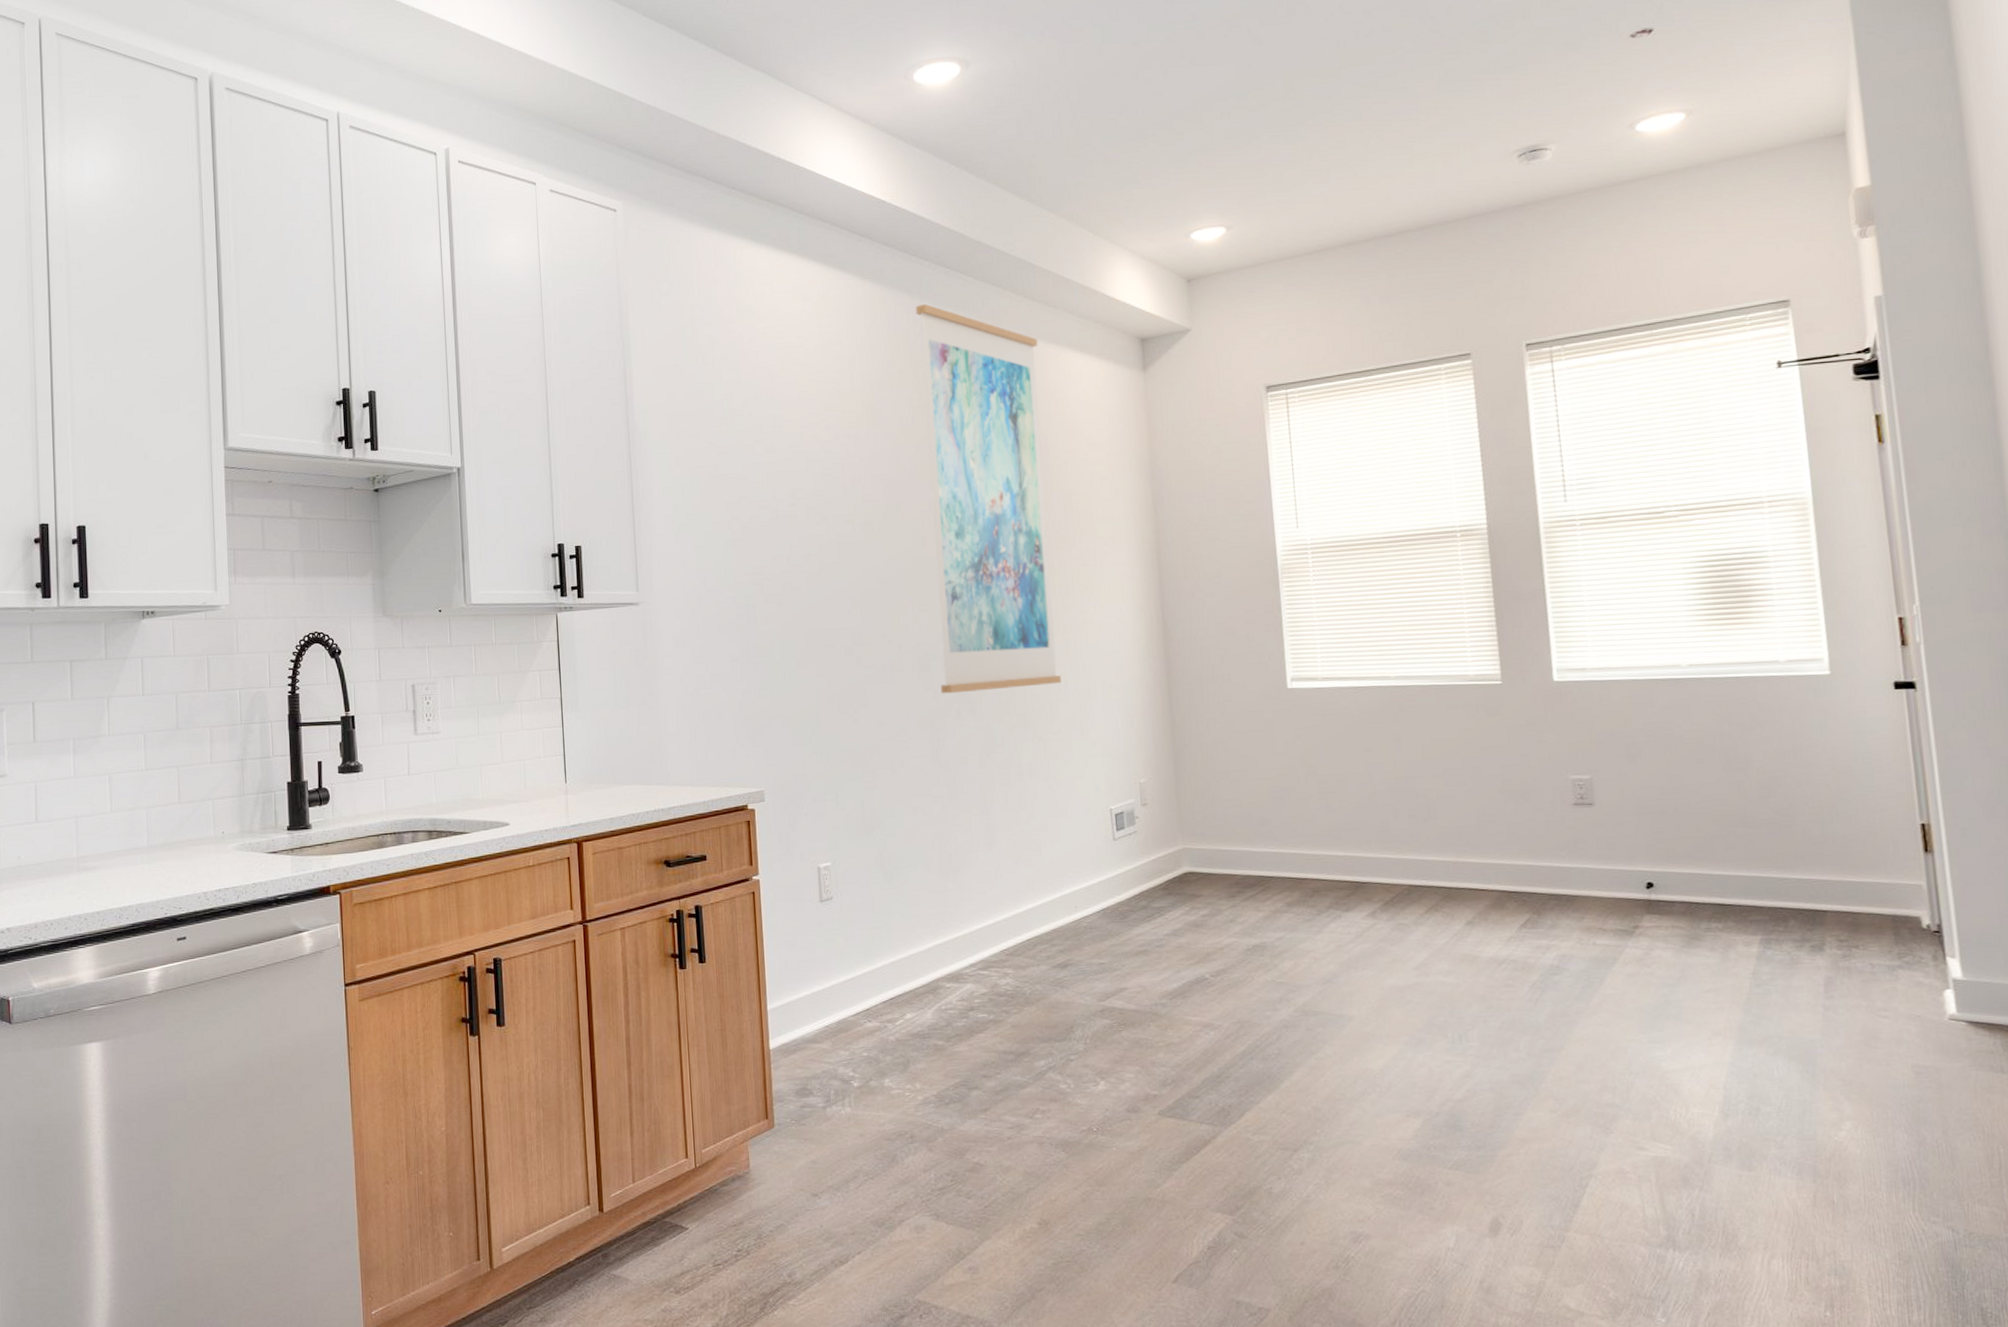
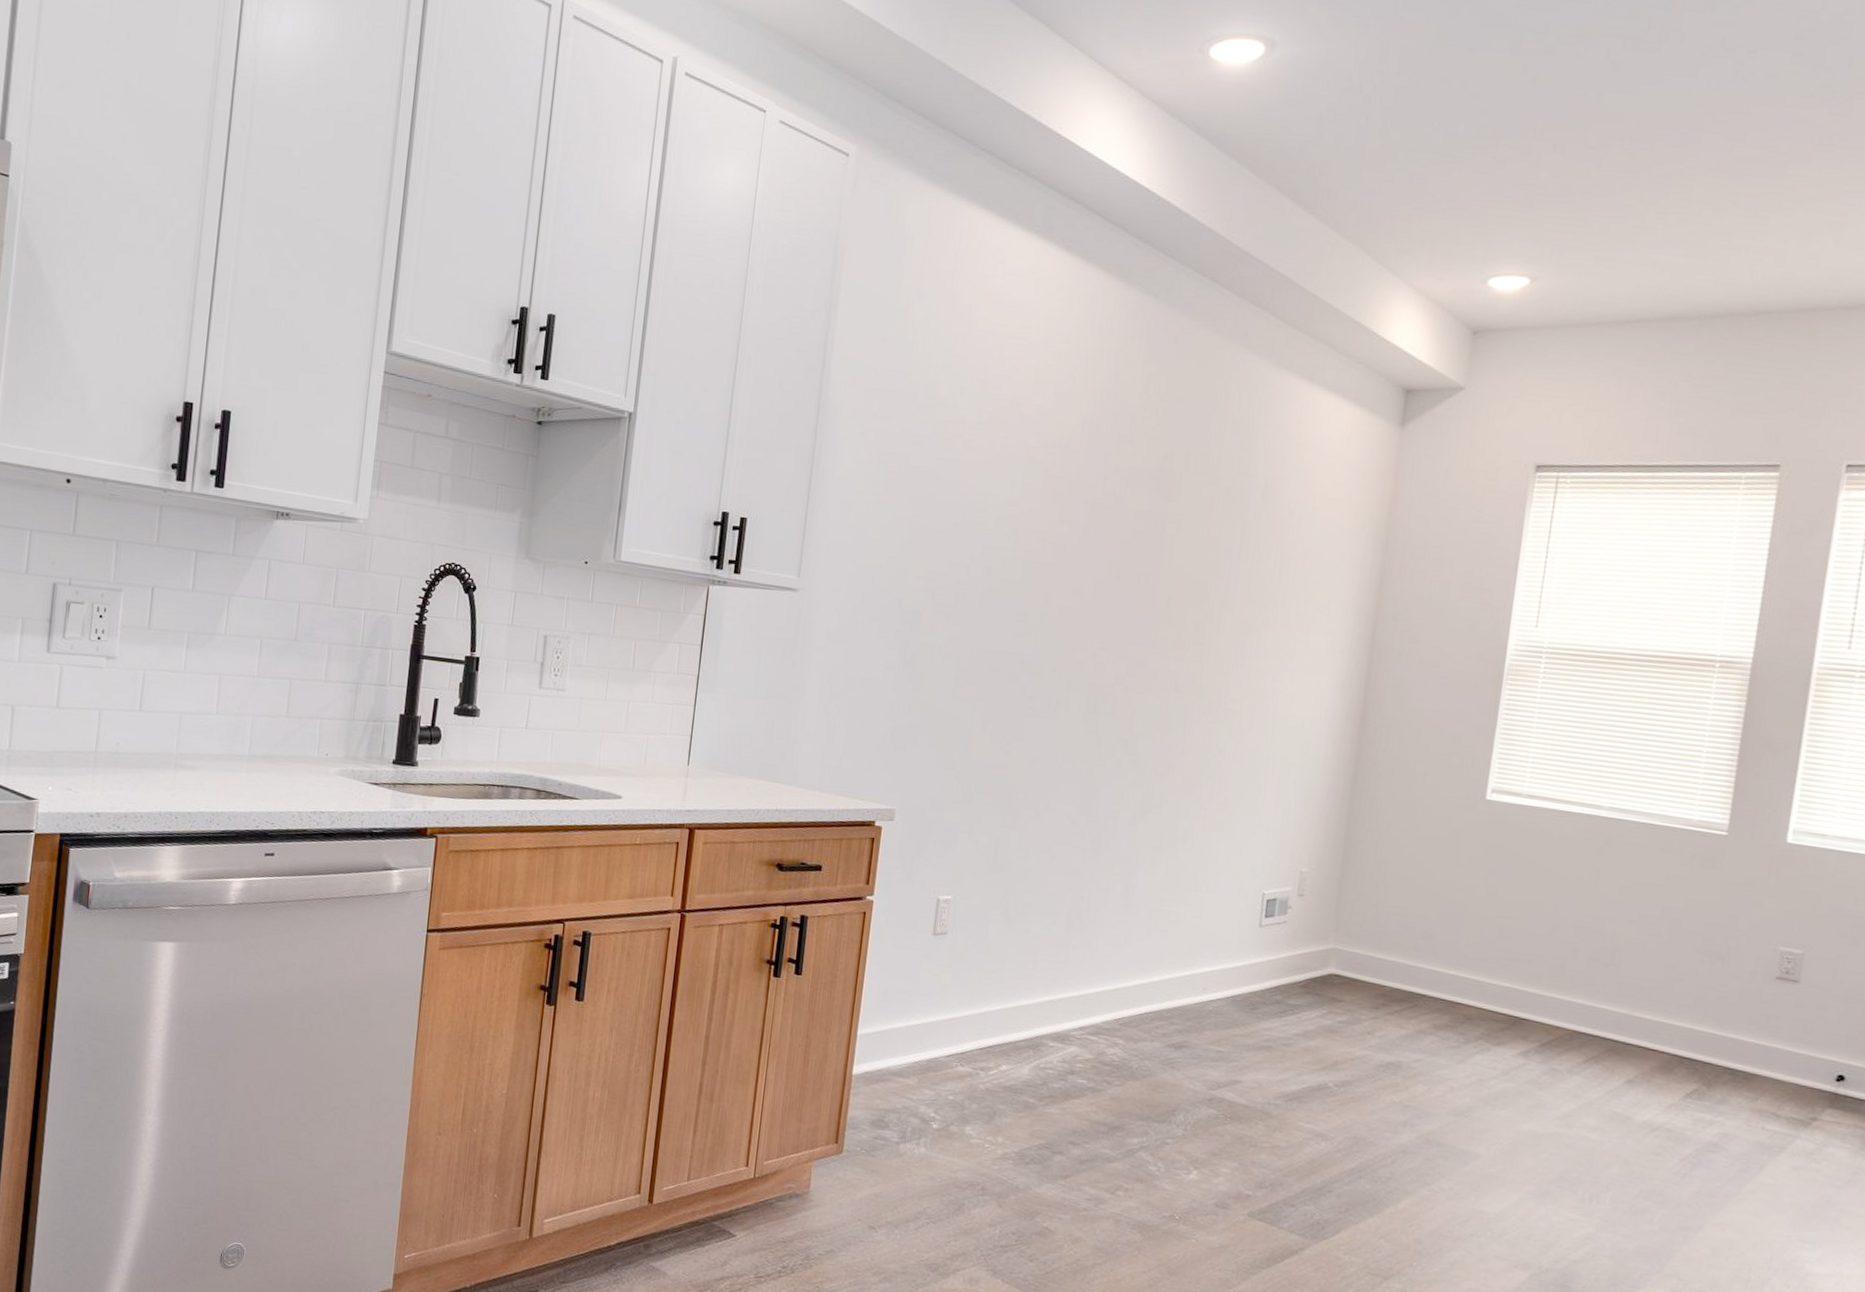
wall art: present [915,303,1061,694] -> none [1104,312,1289,752]

